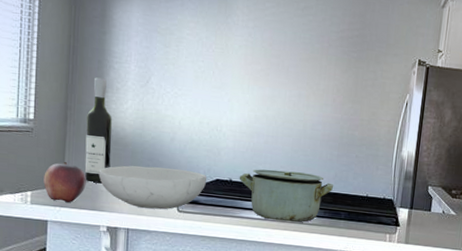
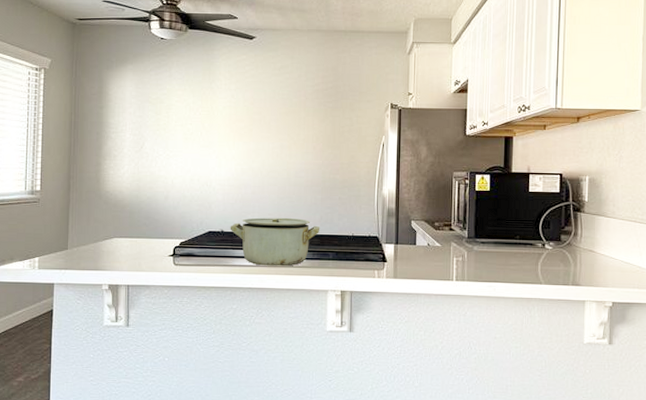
fruit: present [43,161,86,203] -> none [50,226,89,265]
bottle: present [84,77,113,184] -> none [87,147,112,244]
bowl: present [98,165,207,210] -> none [99,224,200,264]

